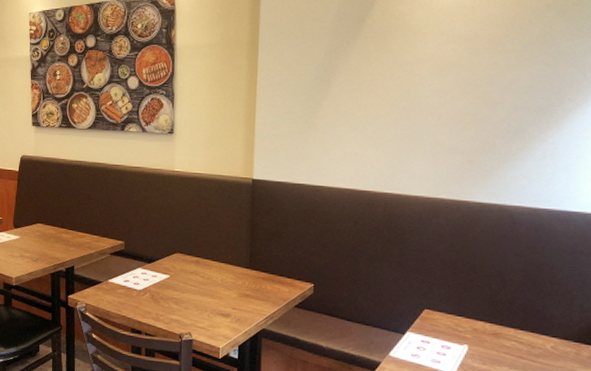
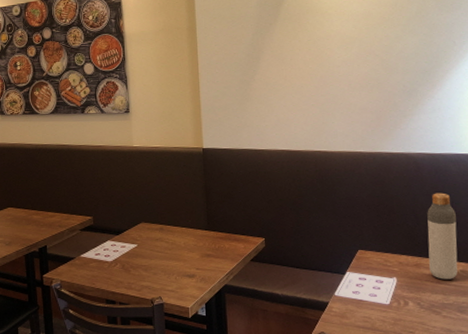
bottle: none [510,254,555,356] -> present [427,193,458,280]

